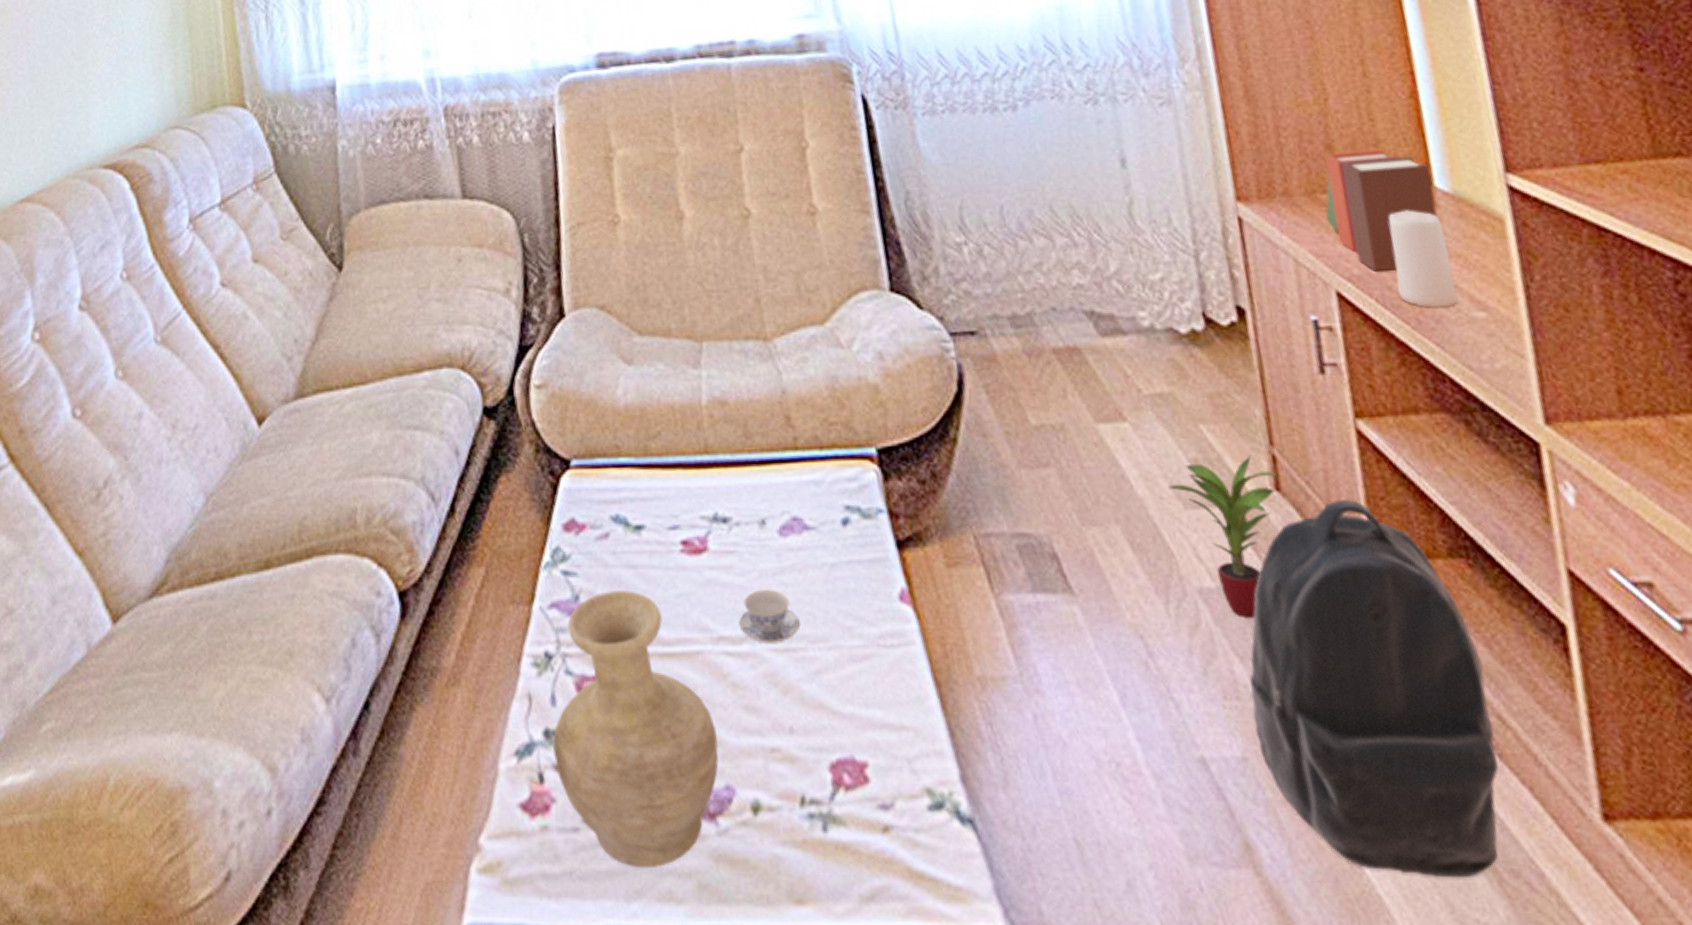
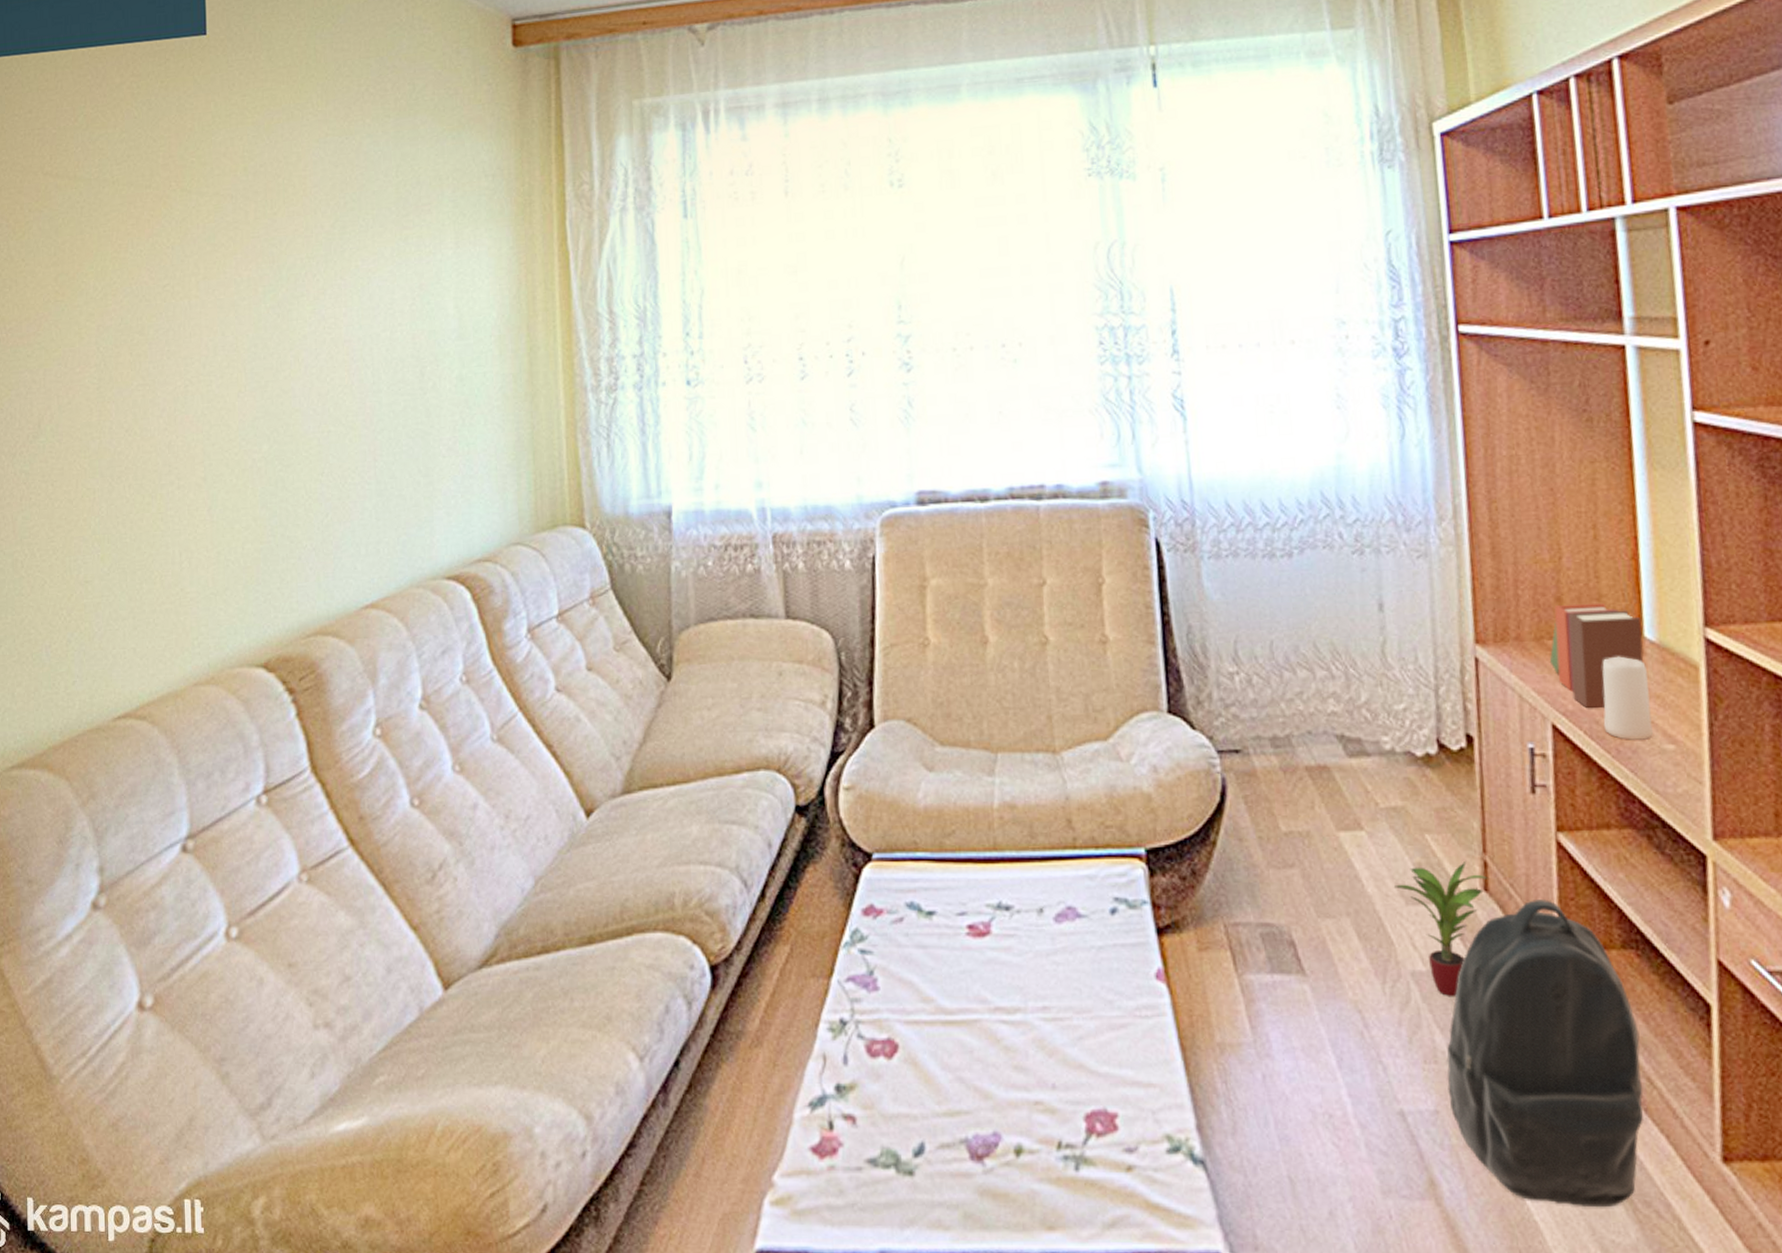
vase: present [552,590,719,869] -> none [842,967,989,1201]
teacup: present [738,590,801,643] -> none [1014,968,1069,1013]

